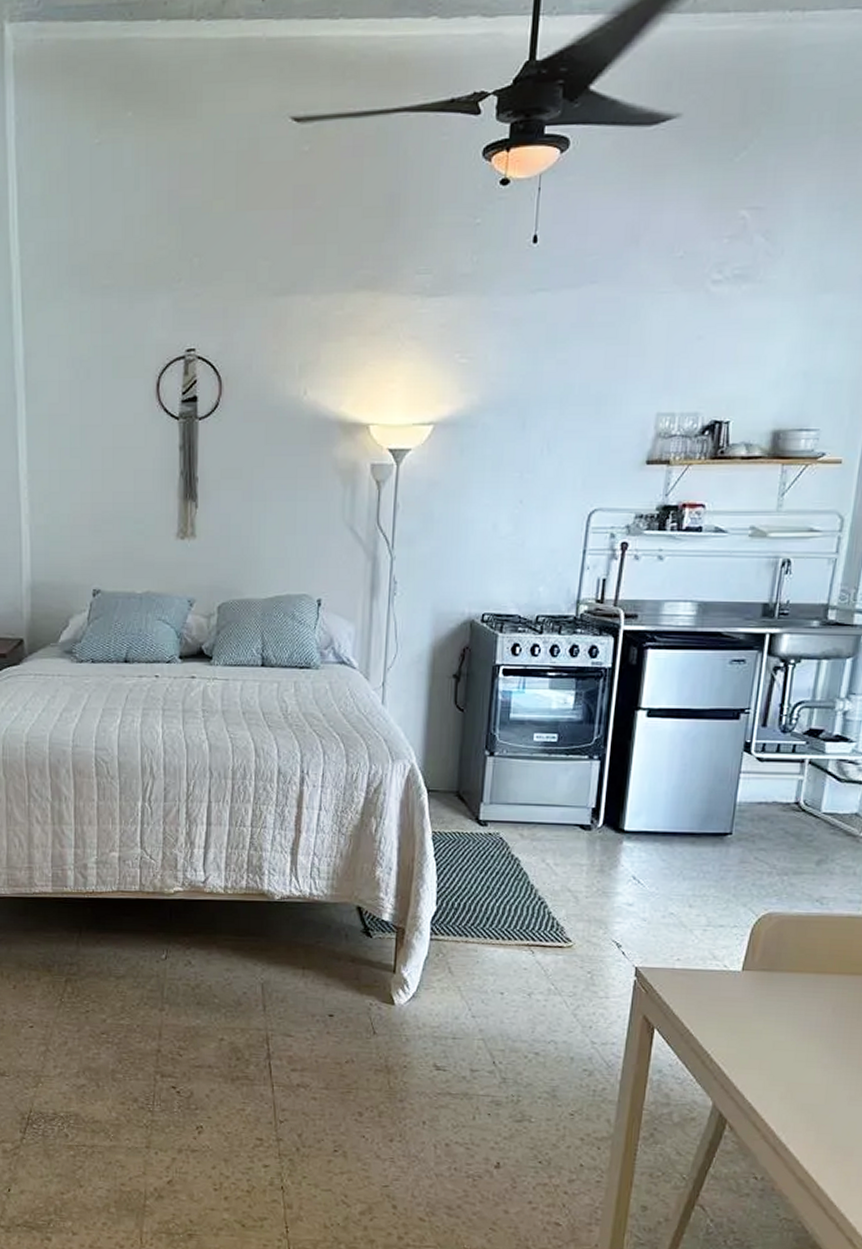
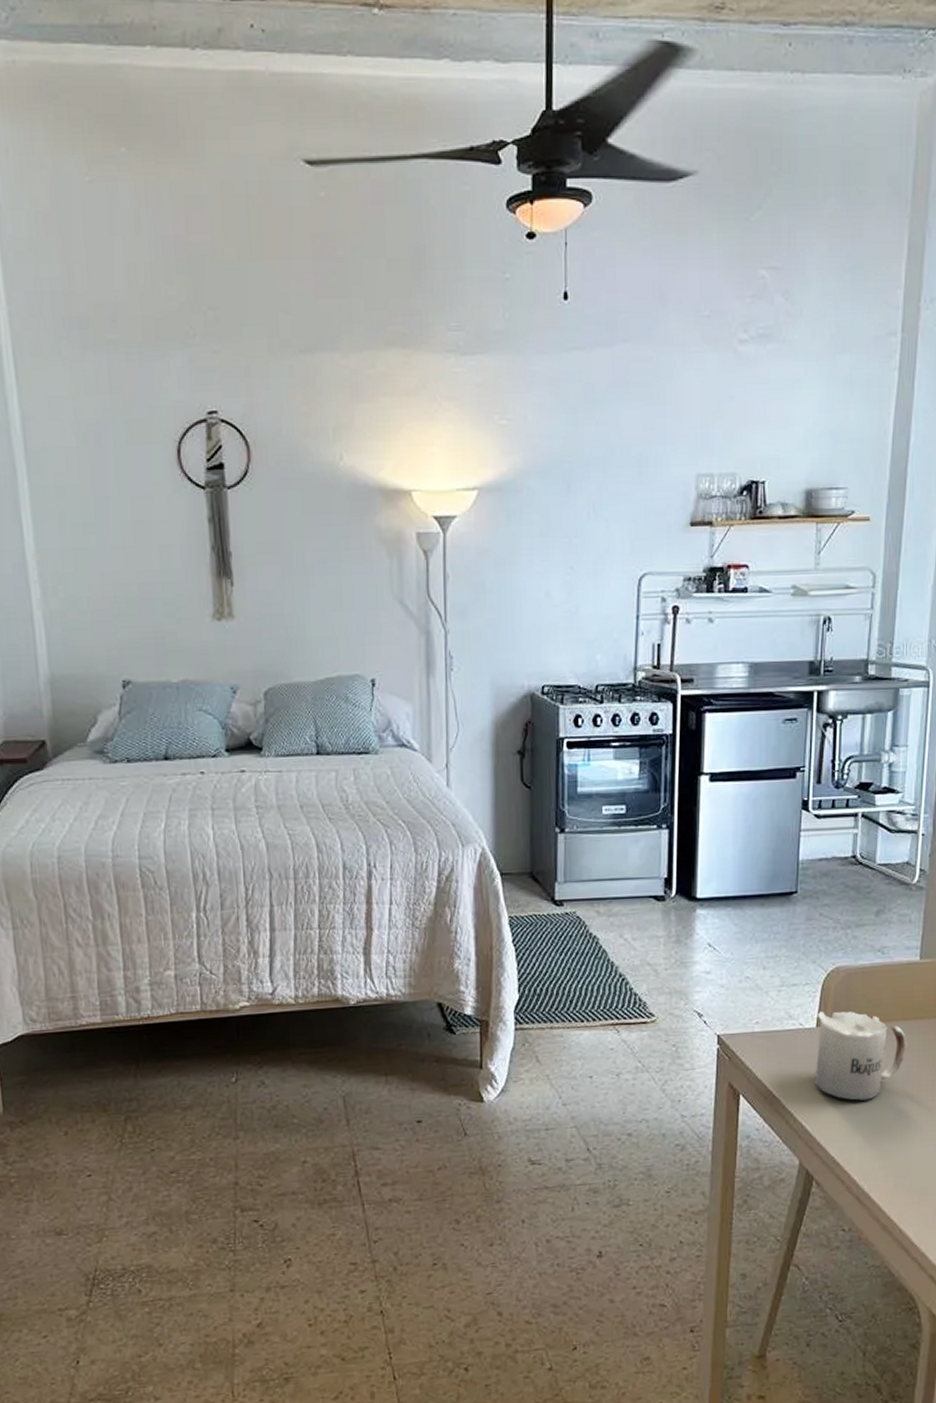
mug: none [735,956,841,1050] -> present [815,1011,907,1101]

